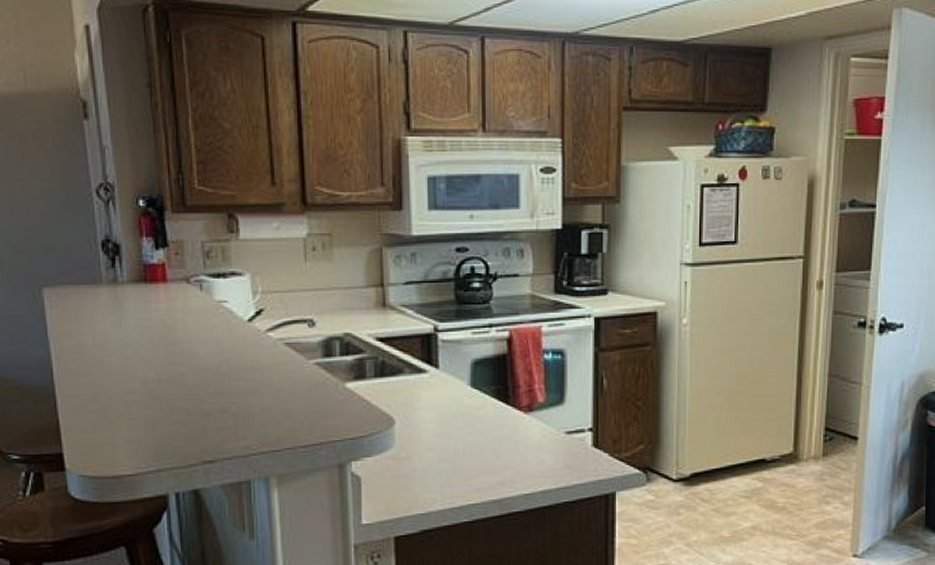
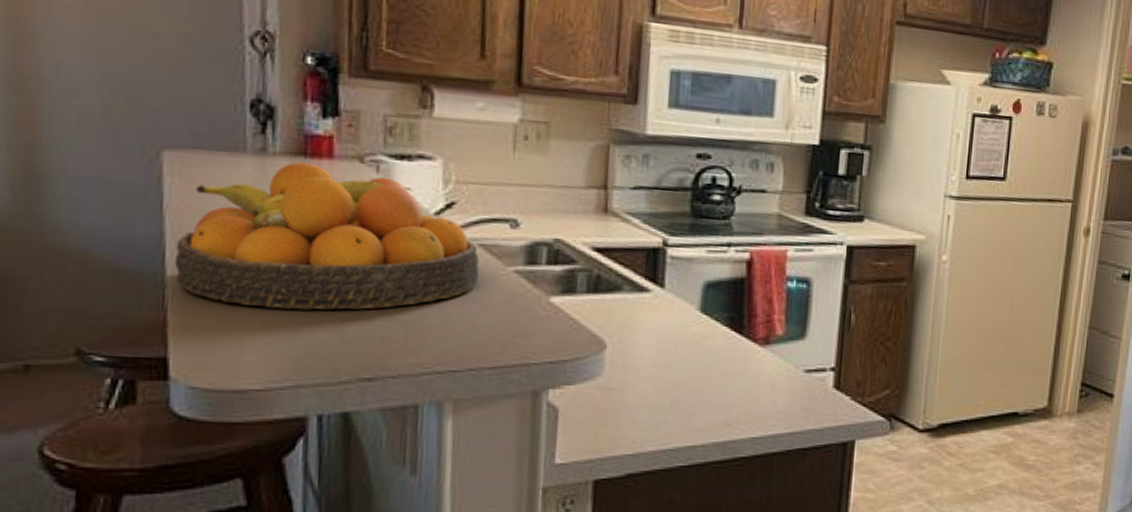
fruit bowl: none [59,287,287,408] -> present [174,162,479,310]

